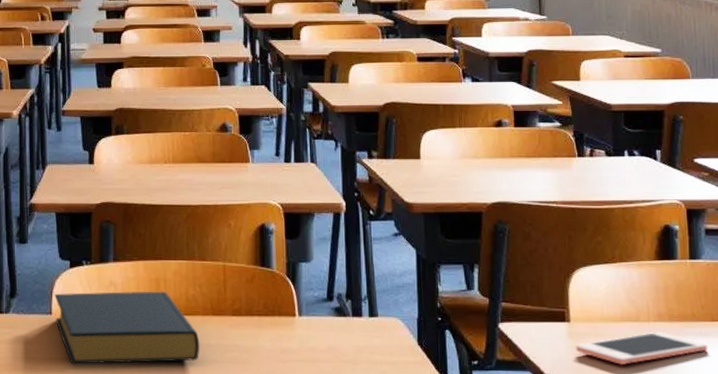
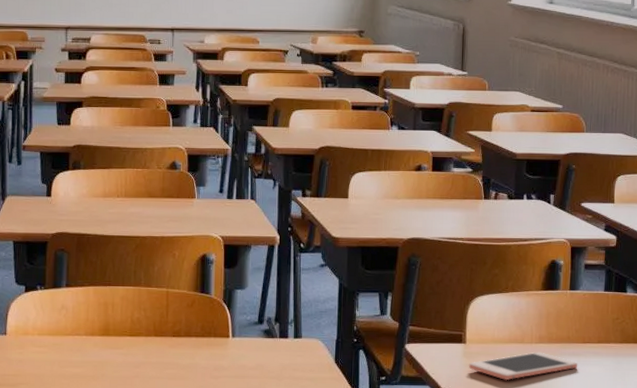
hardback book: present [54,291,200,364] -> none [9,314,142,380]

